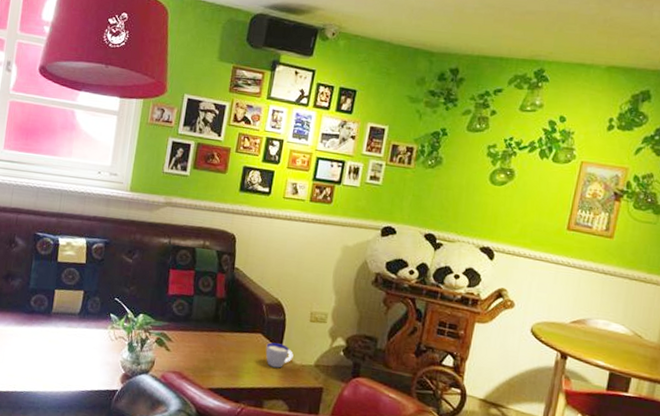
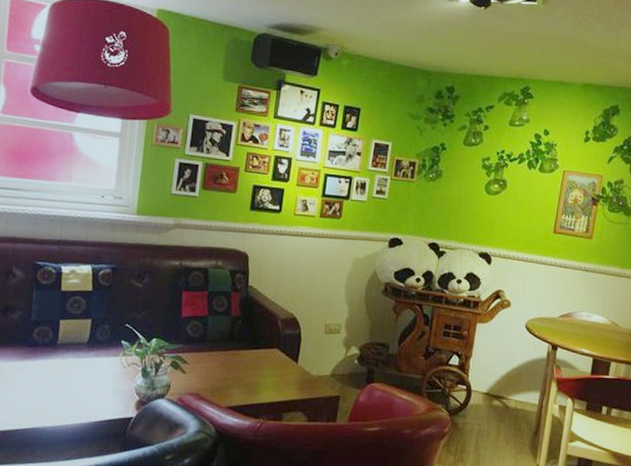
cup: present [265,342,294,368] -> none [282,356,310,381]

